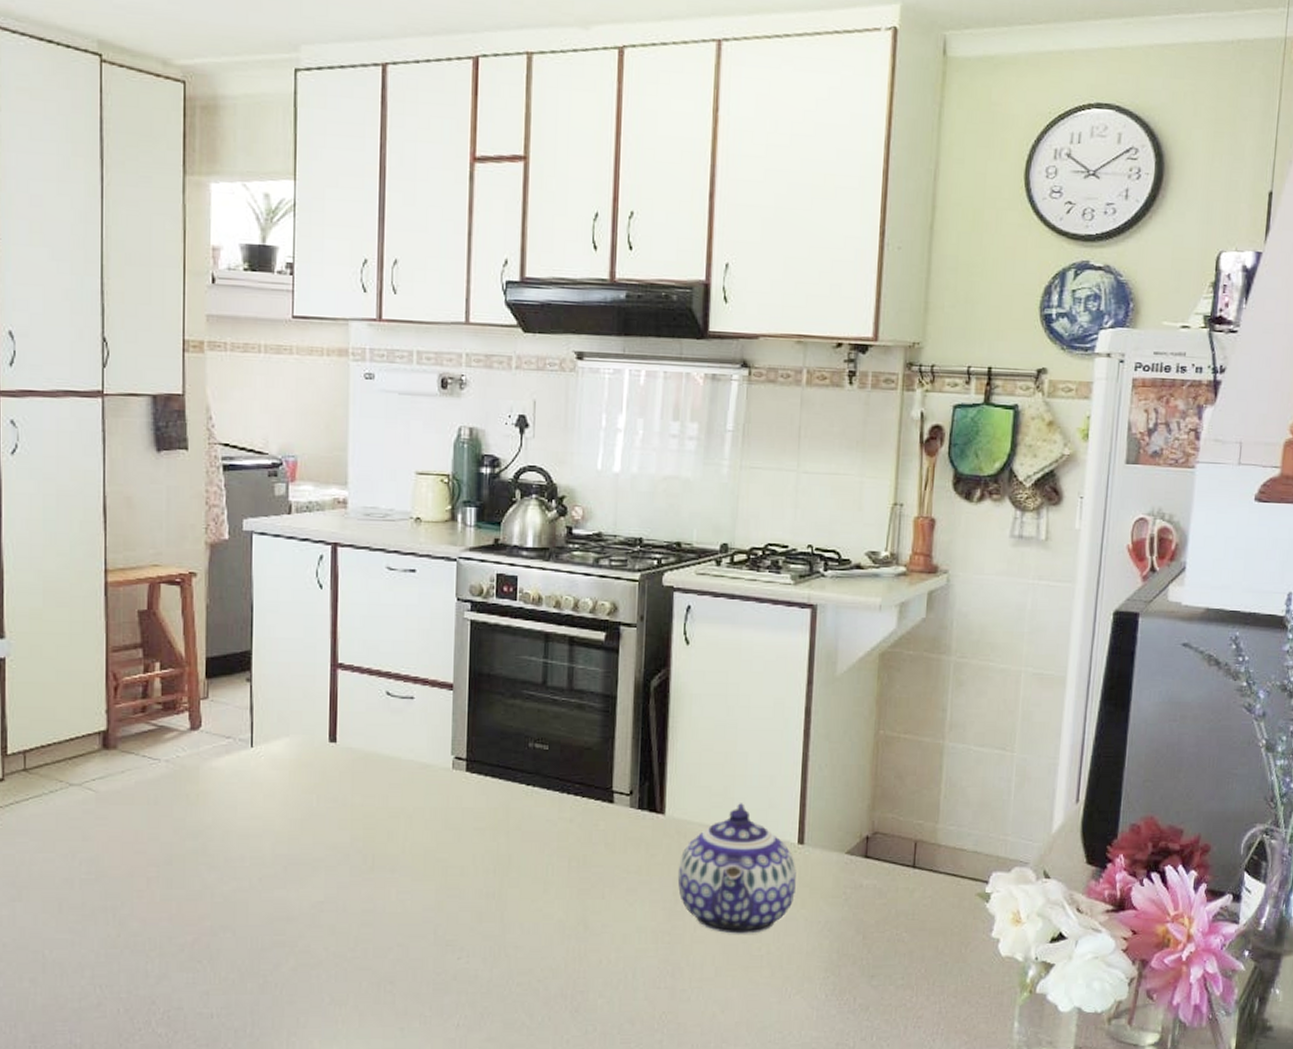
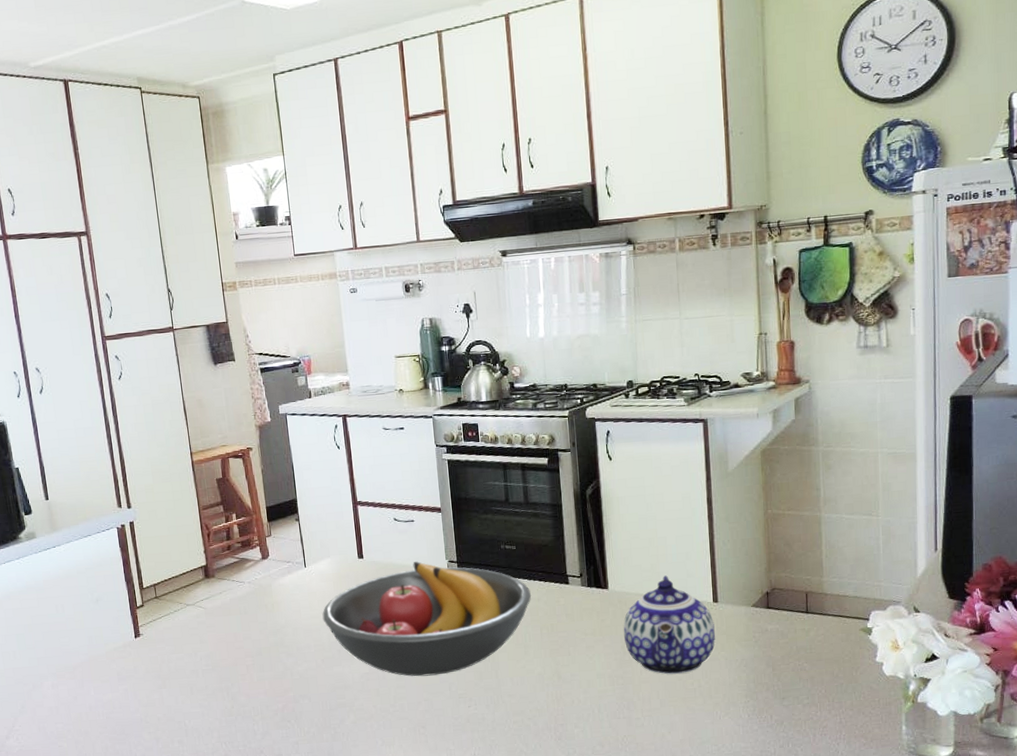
fruit bowl: none [267,754,562,912] -> present [322,561,532,677]

